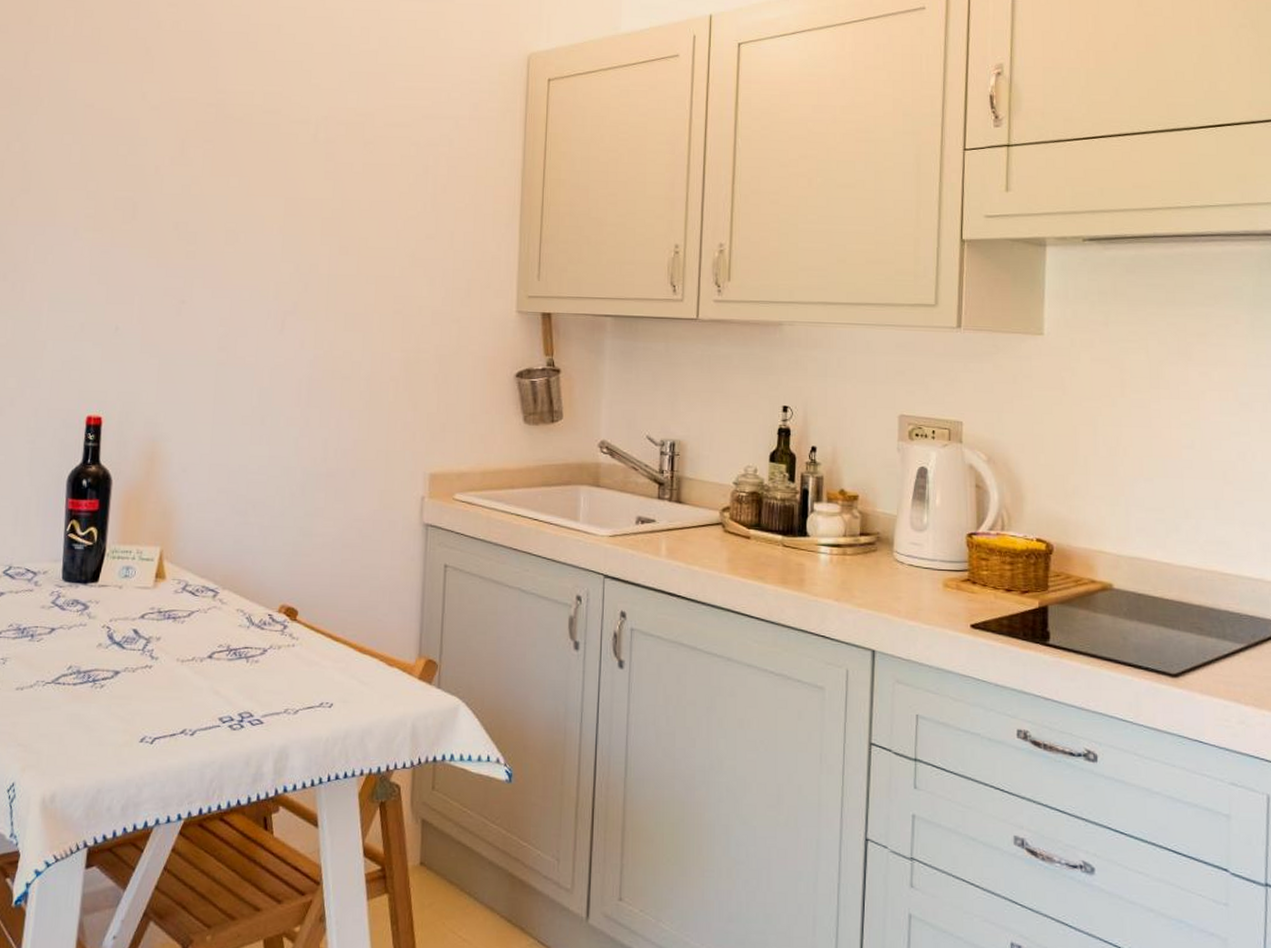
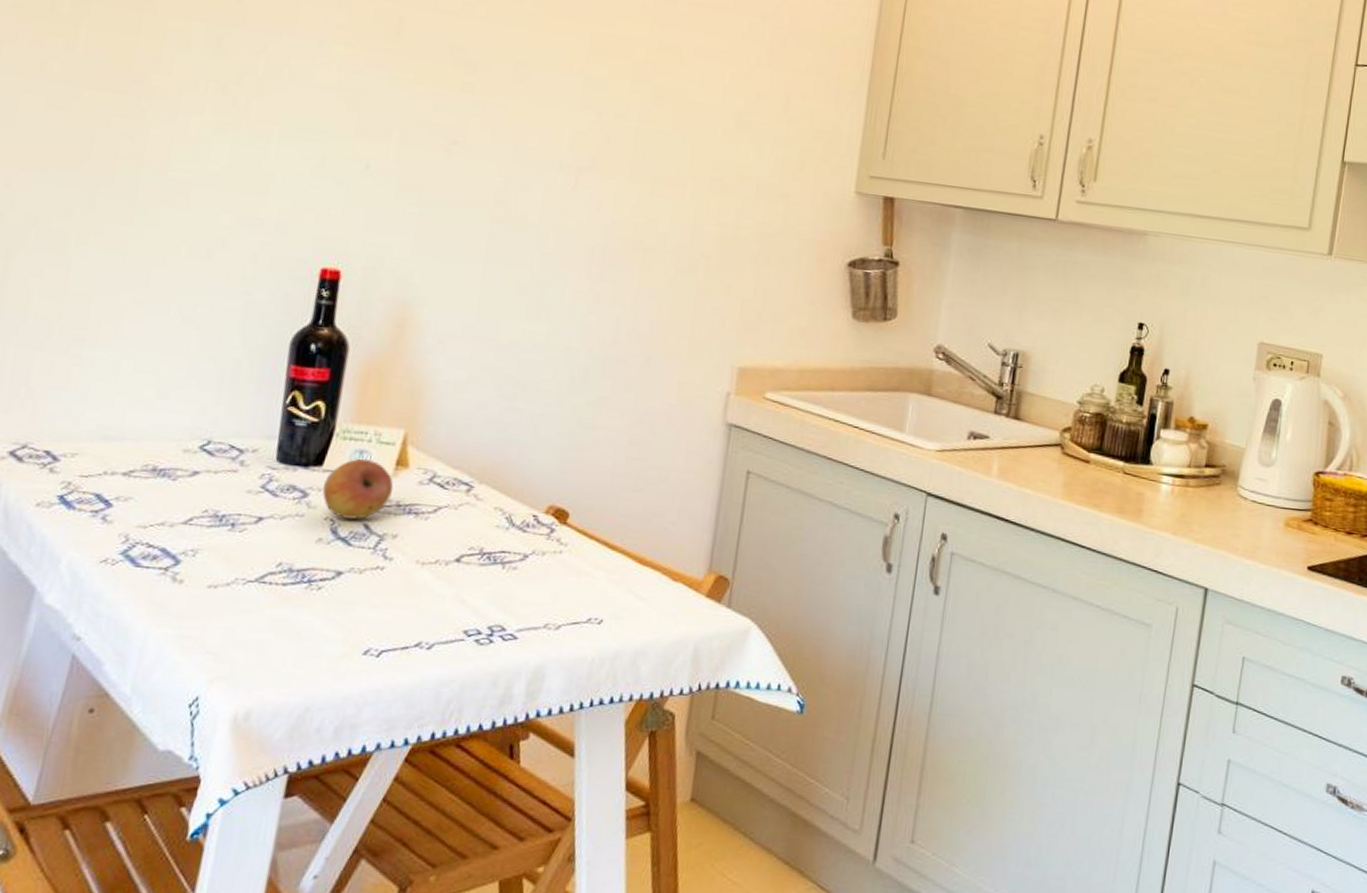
fruit: none [100,573,155,626] -> present [322,458,394,520]

